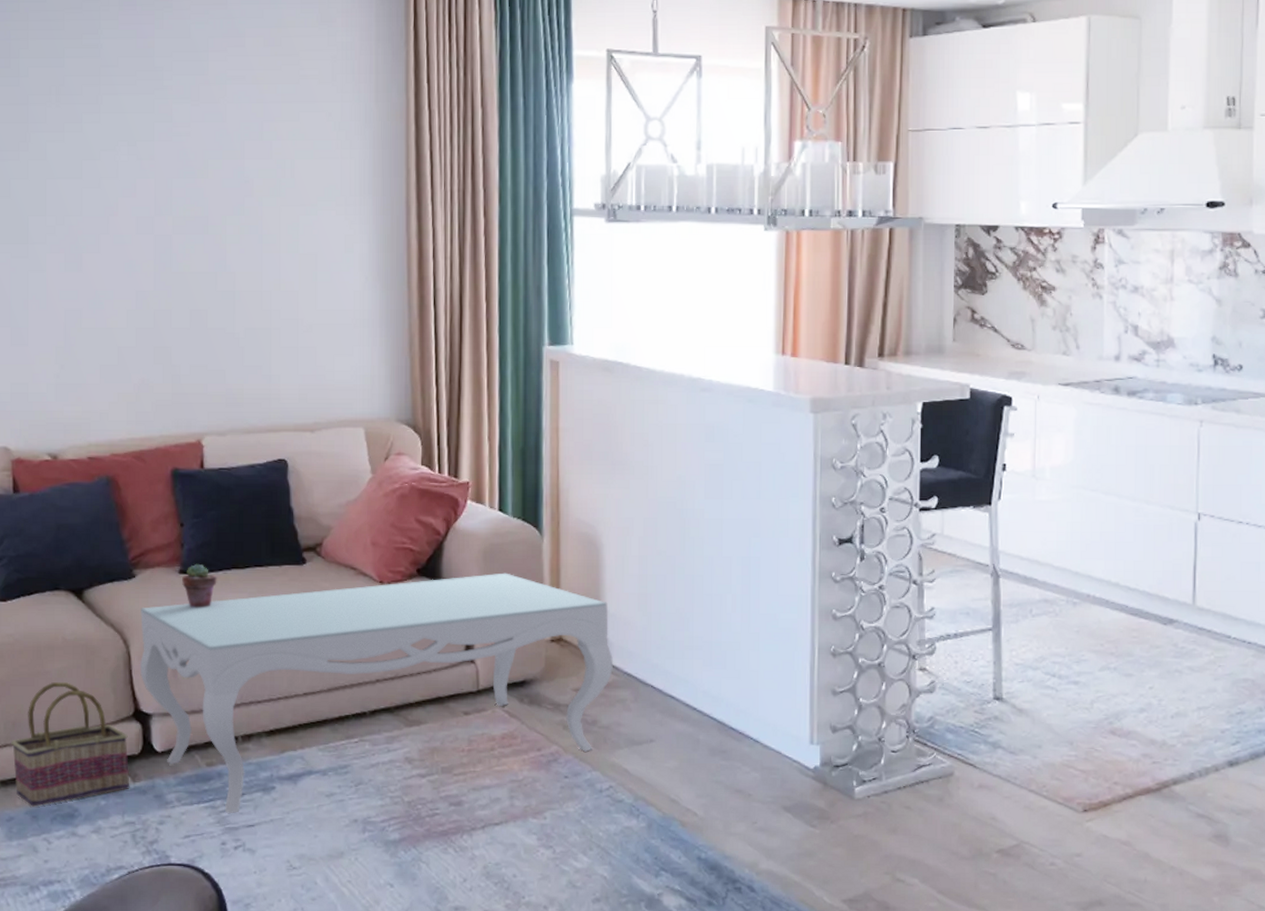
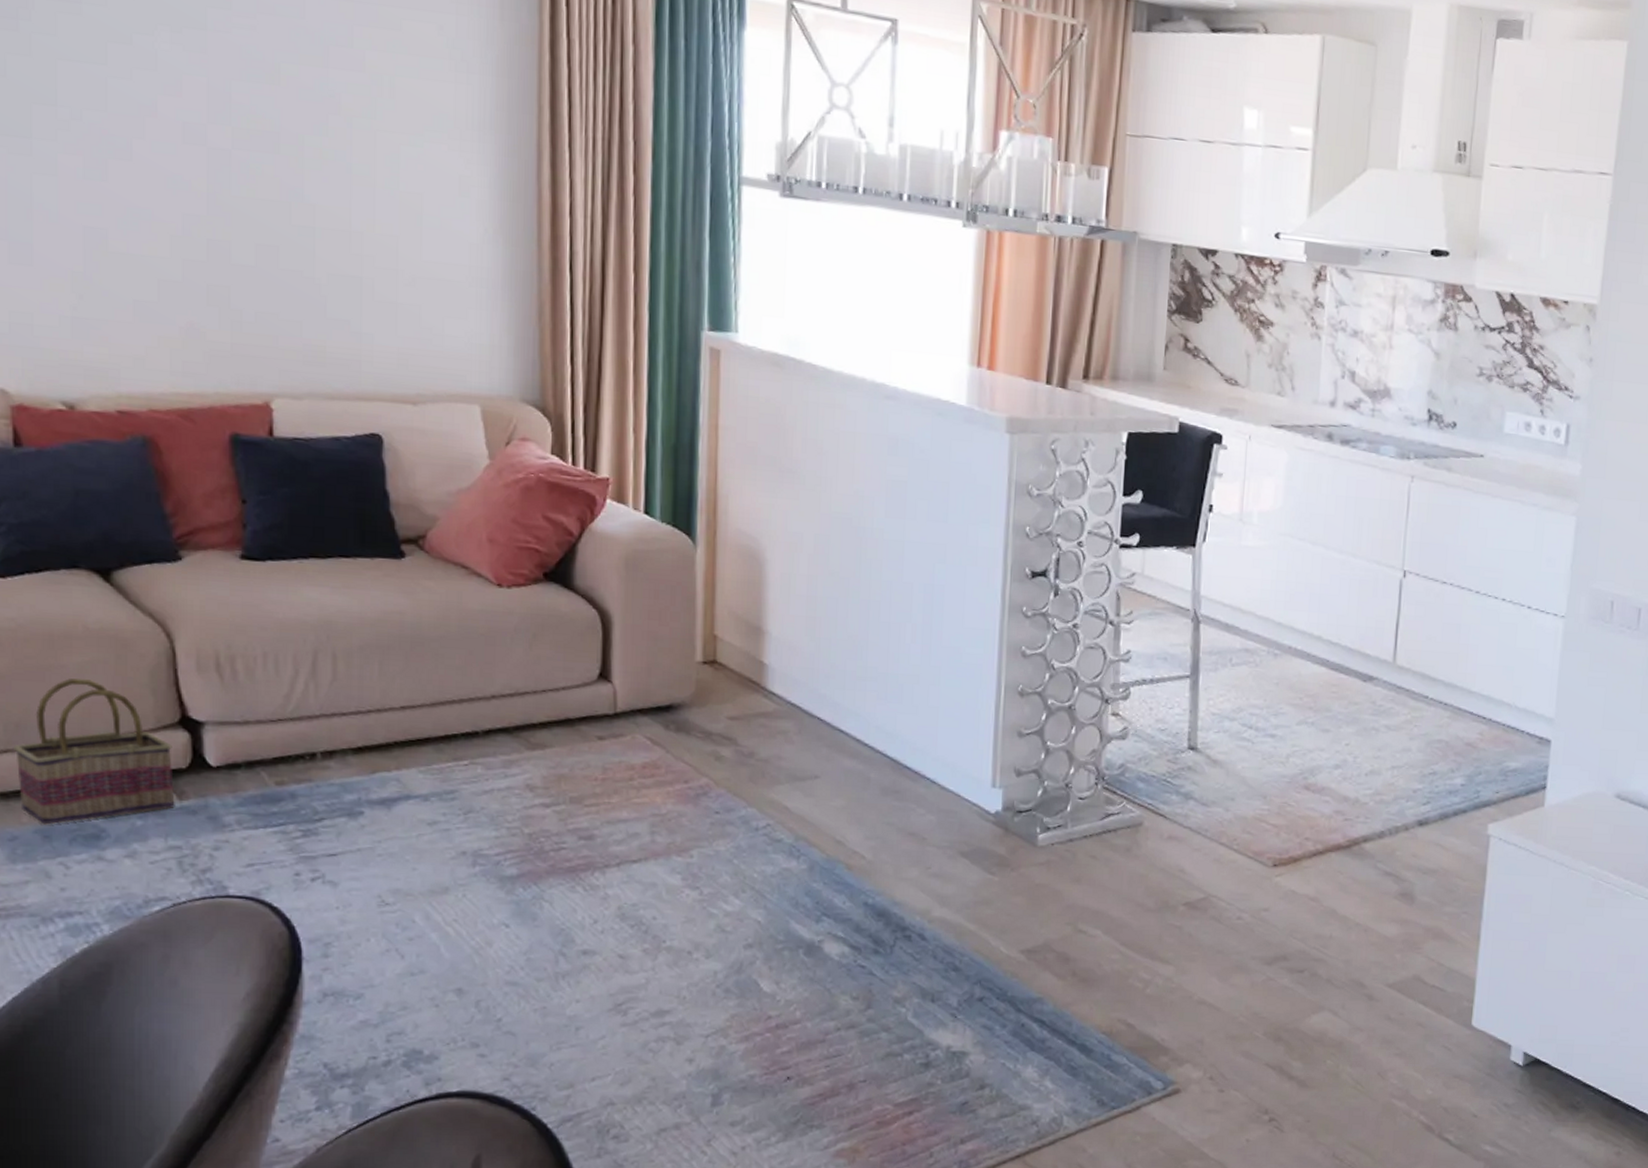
coffee table: present [139,573,613,814] -> none [187,583,775,841]
potted succulent: present [182,563,217,608] -> none [244,548,290,602]

